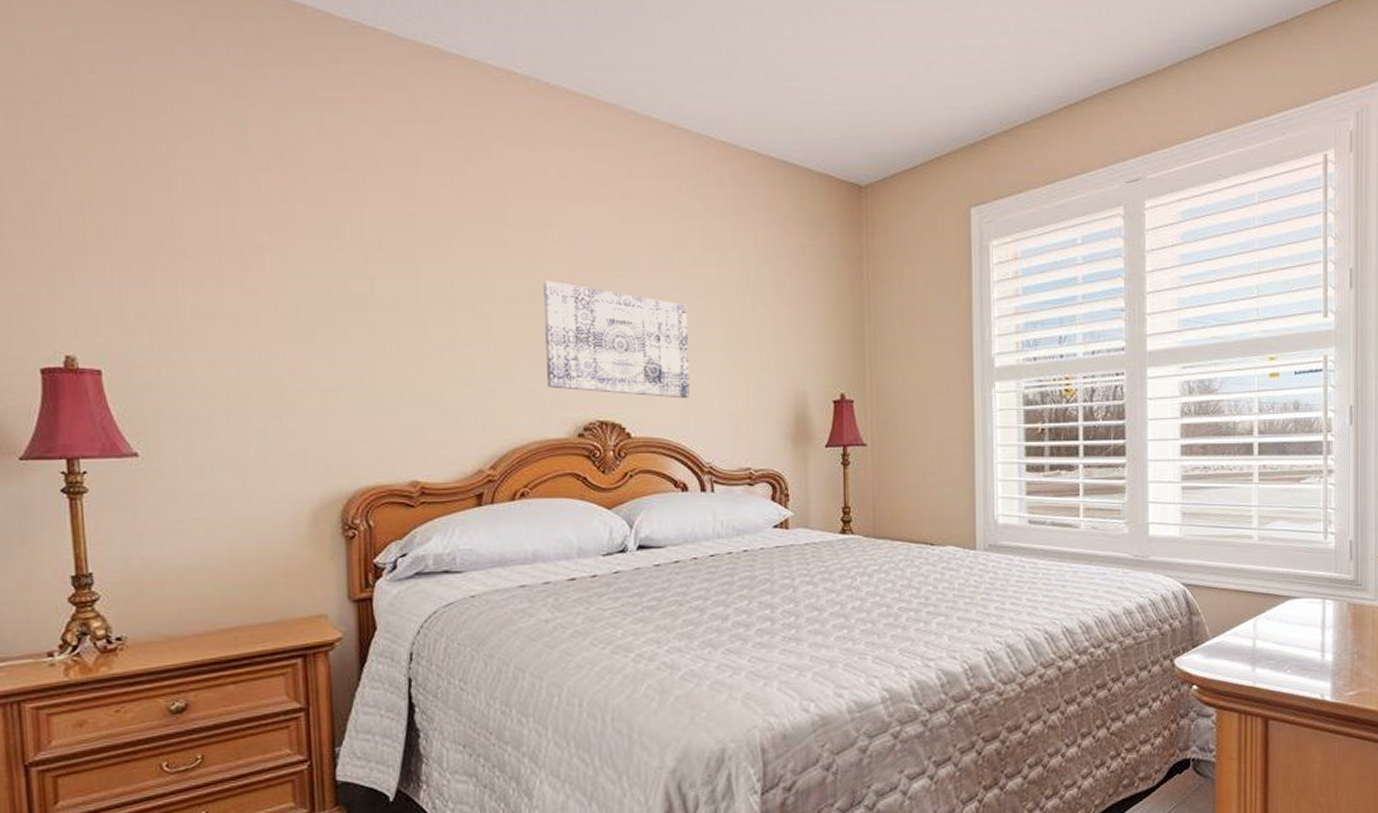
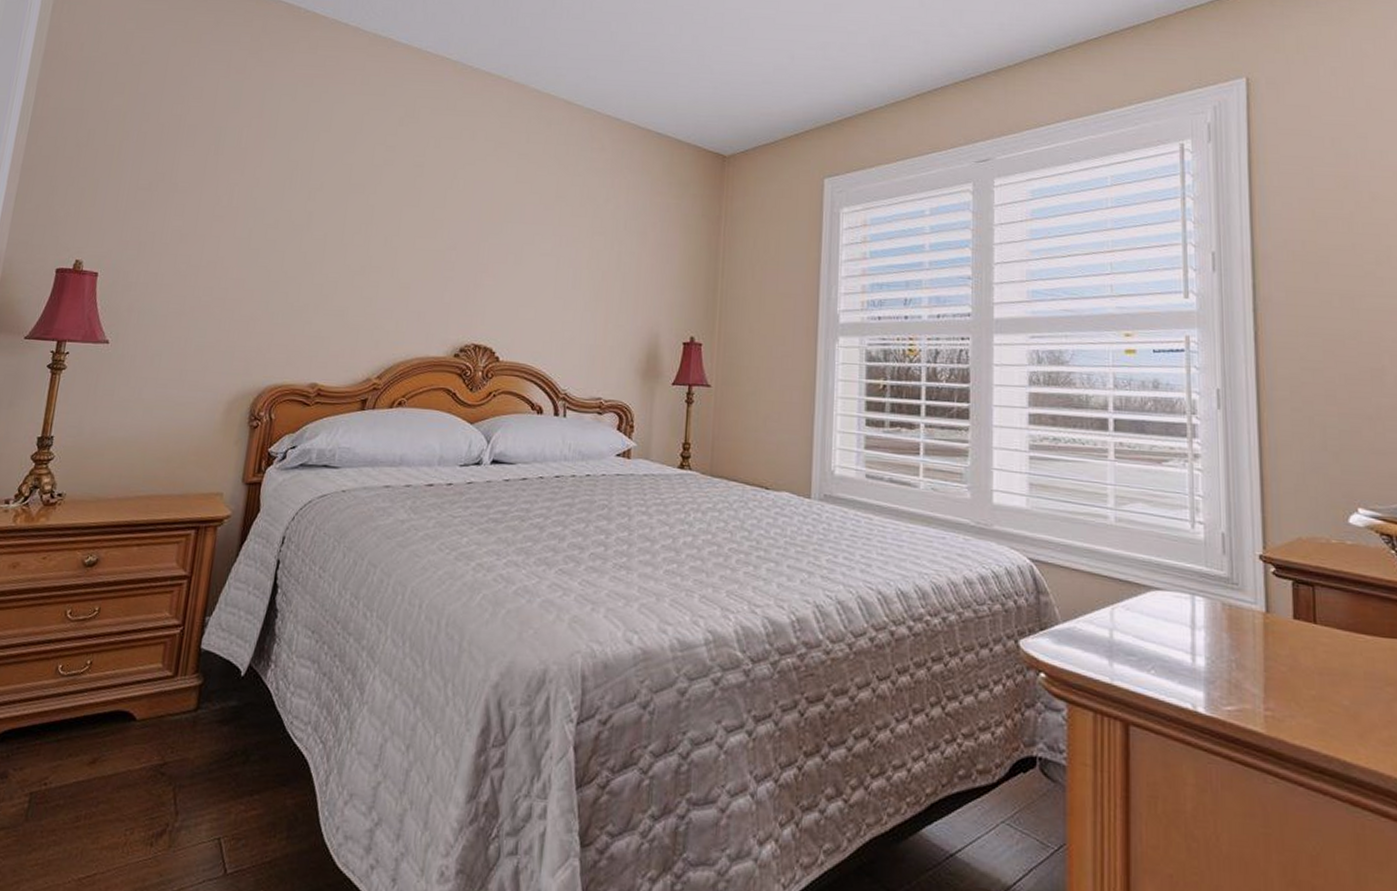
wall art: present [544,280,690,399] -> none [434,222,561,331]

